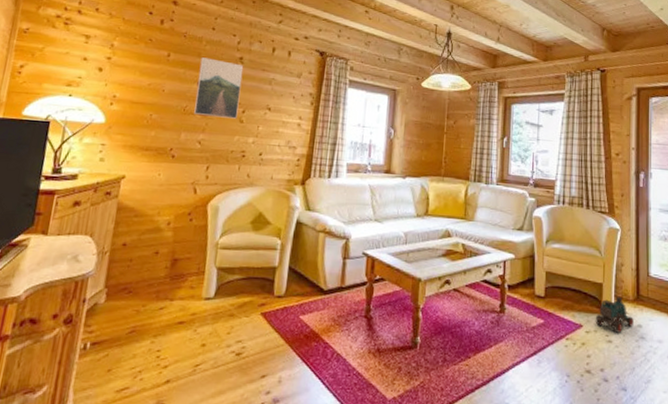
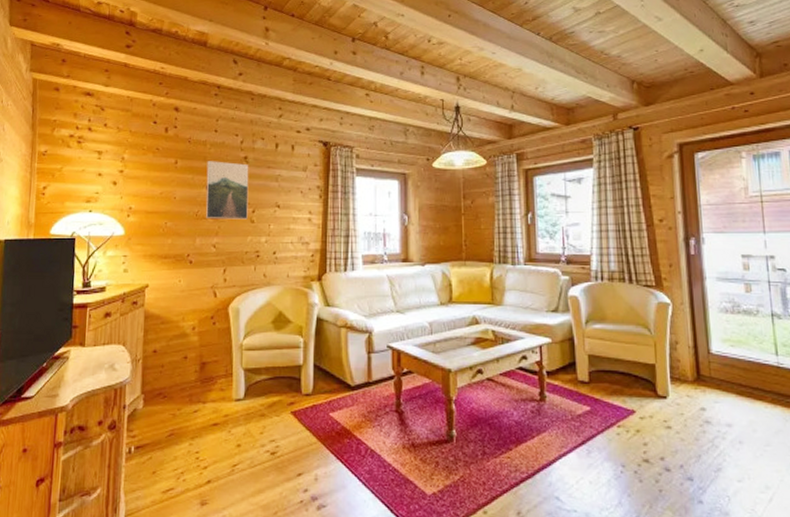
toy train: present [595,296,634,333] -> none [649,377,696,418]

